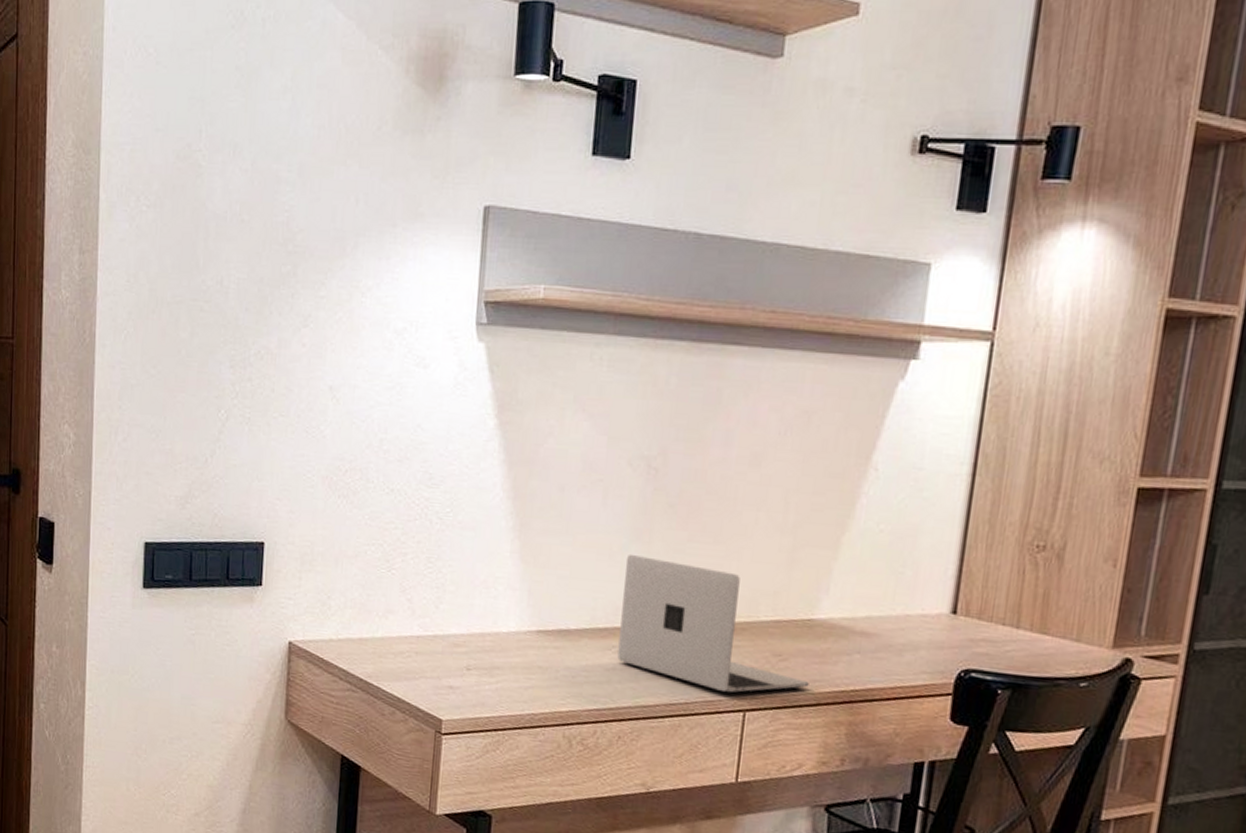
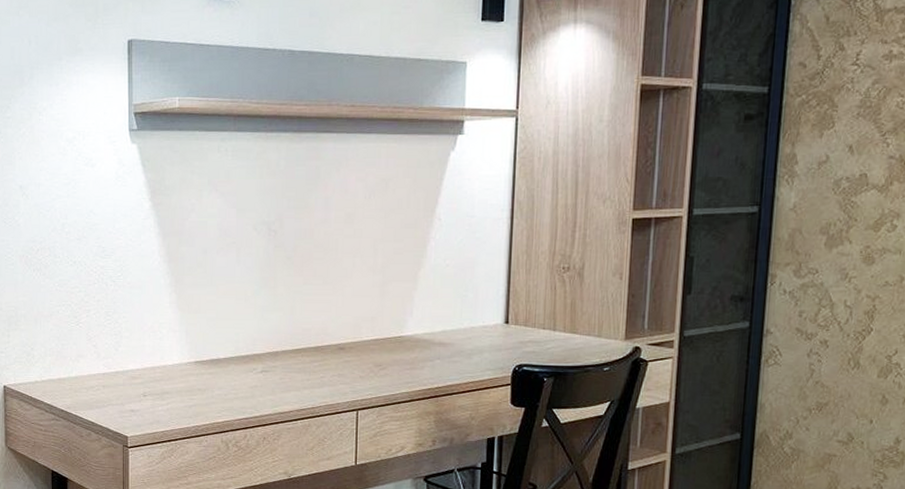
laptop: present [617,554,809,693] -> none [258,297,404,396]

